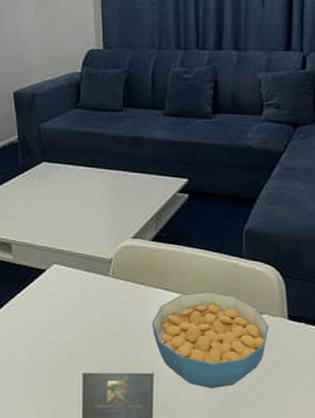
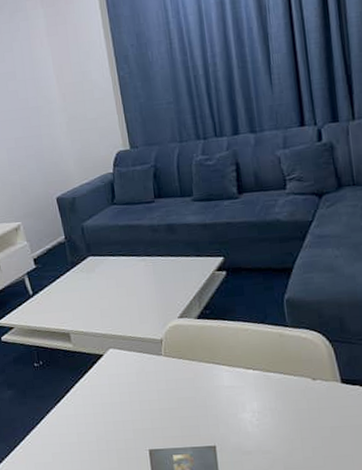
cereal bowl: present [151,291,269,389] -> none [207,362,324,458]

